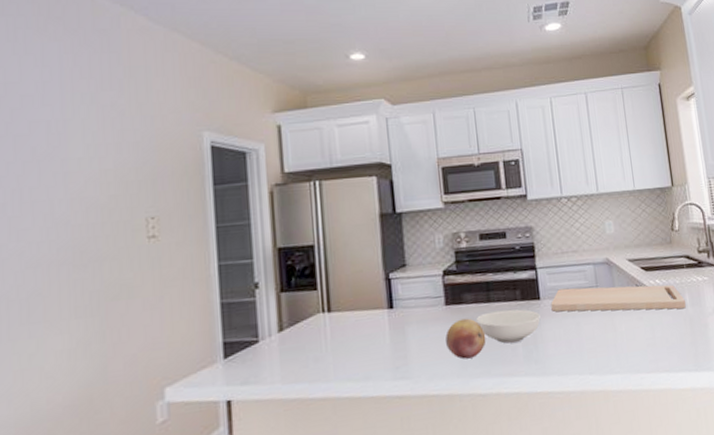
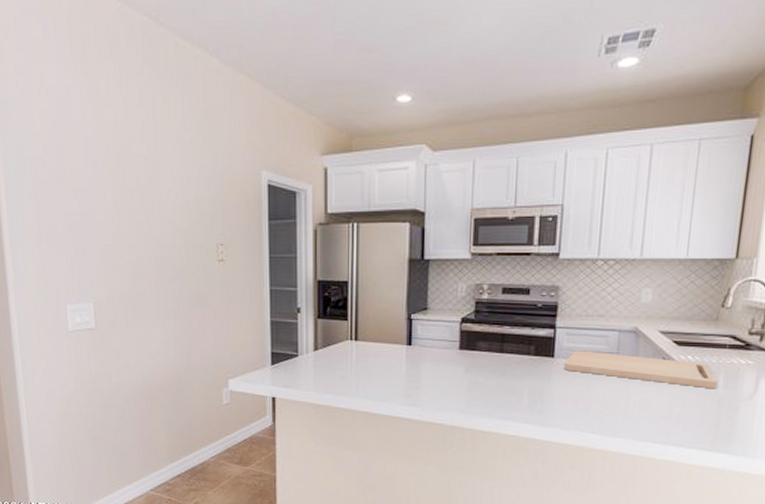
fruit: present [445,318,486,359] -> none [455,364,494,399]
bowl: present [476,309,541,344] -> none [486,361,551,392]

